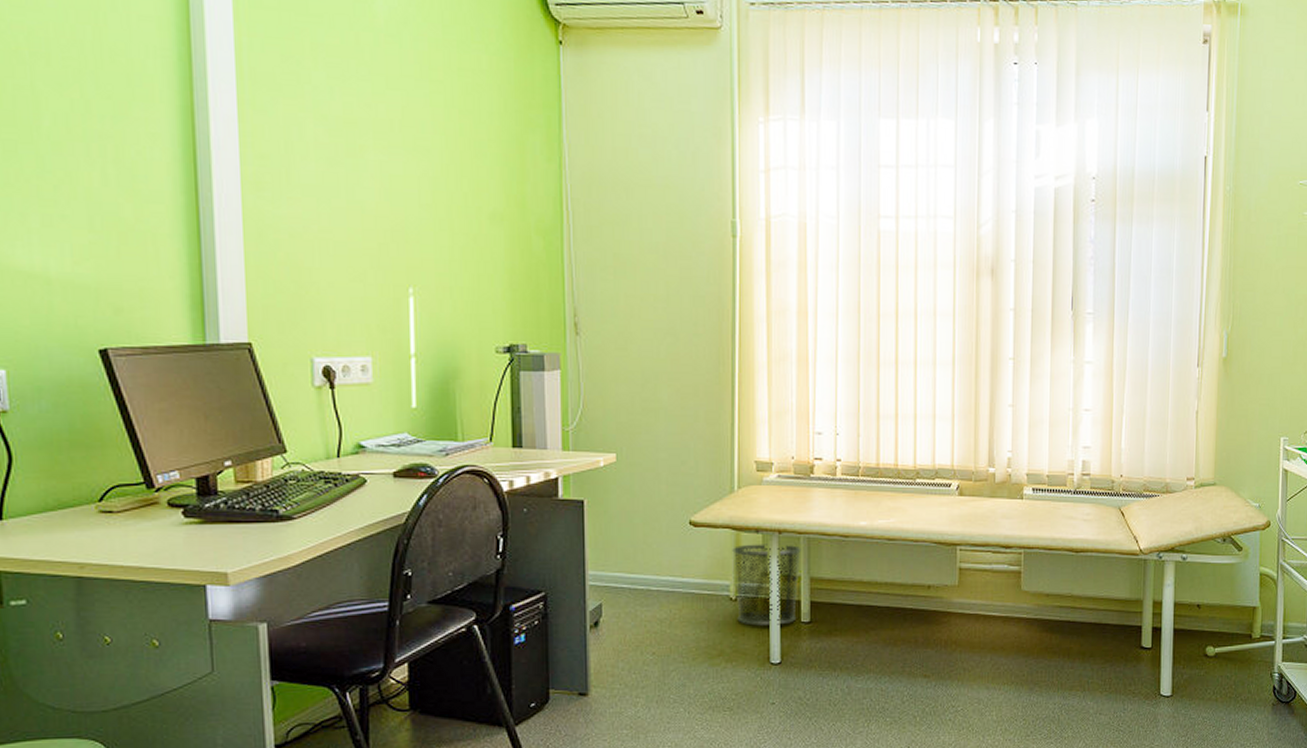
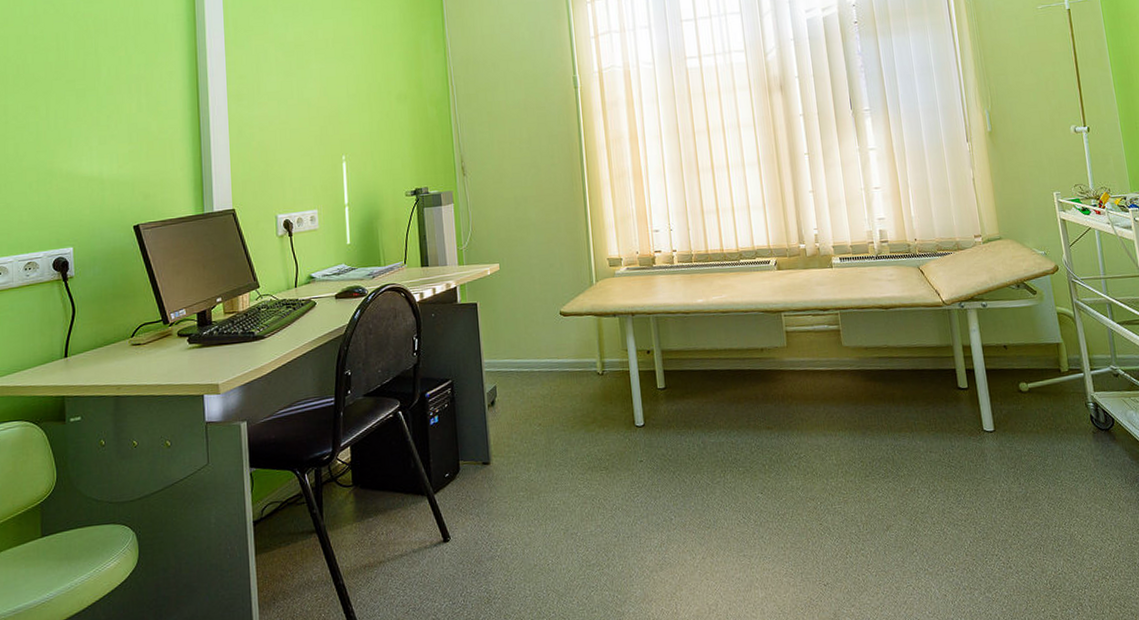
waste bin: present [732,544,801,626] -> none [596,324,654,395]

